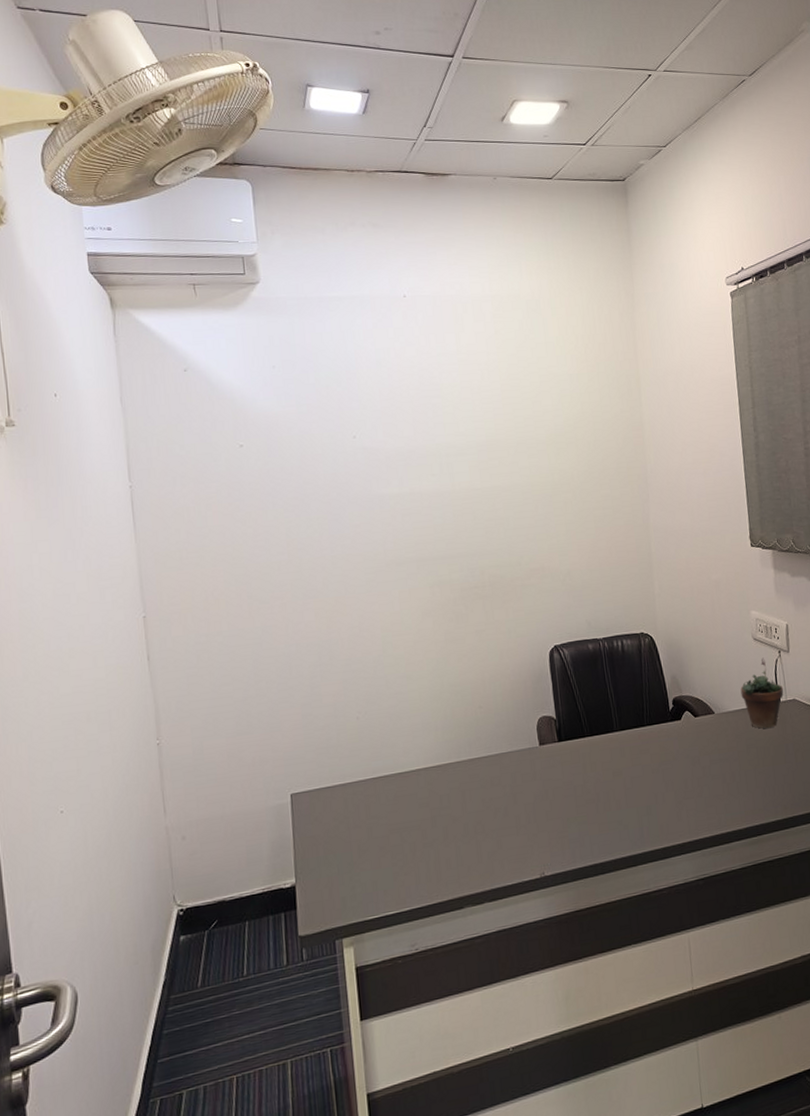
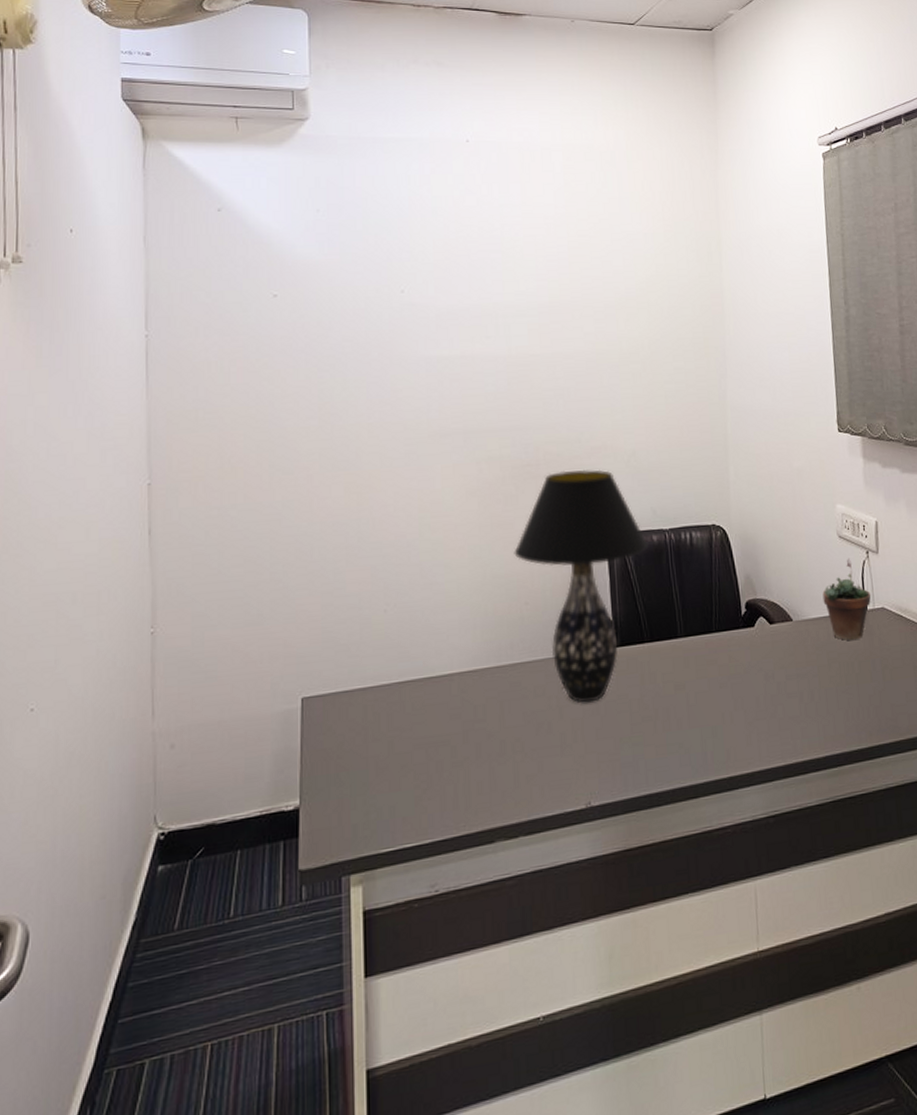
table lamp: none [467,588,585,790] -> present [514,469,649,703]

